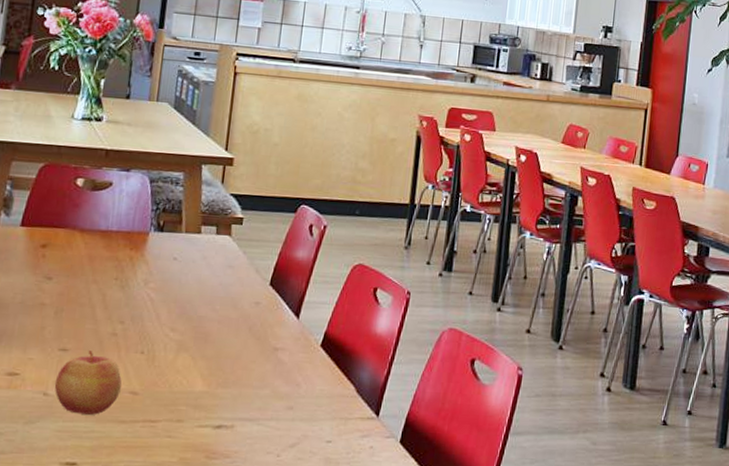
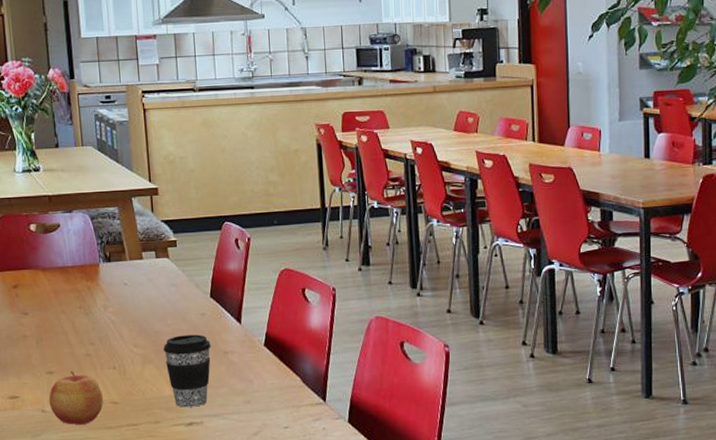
coffee cup: none [203,324,260,408] -> present [163,334,211,408]

